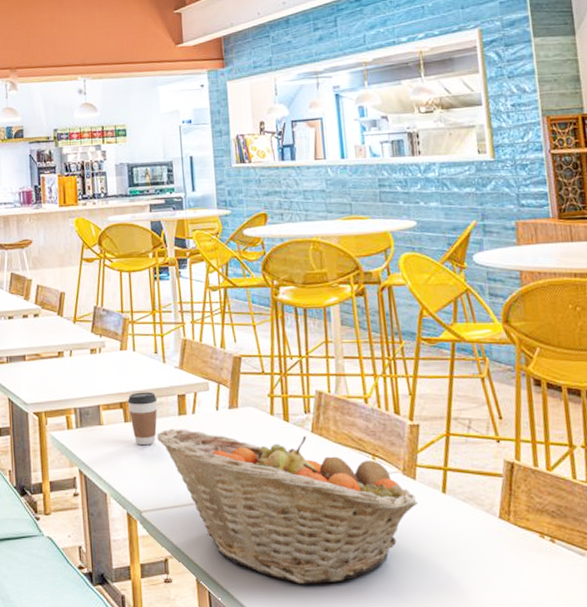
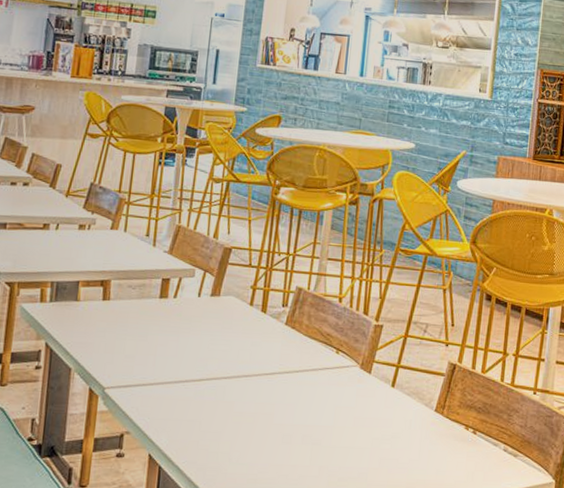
coffee cup: present [127,391,158,446] -> none [109,272,141,325]
fruit basket: present [157,428,418,585] -> none [134,309,369,463]

